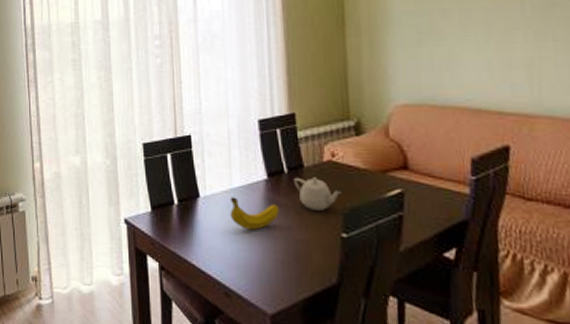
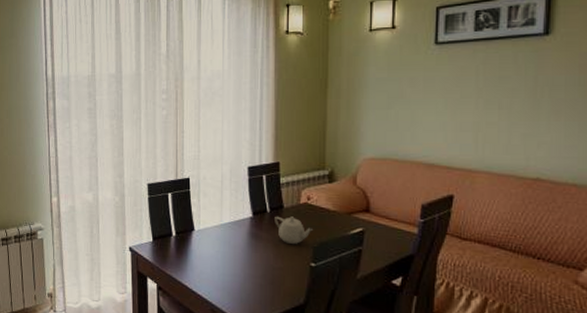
fruit: present [230,197,280,230] -> none [219,231,261,259]

